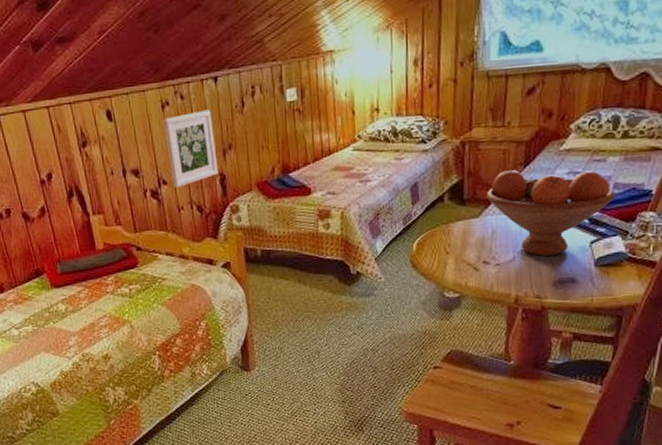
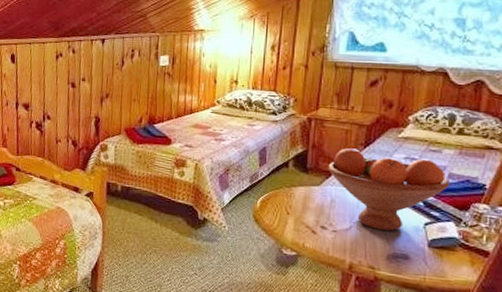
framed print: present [162,109,219,188] -> none [55,64,96,123]

